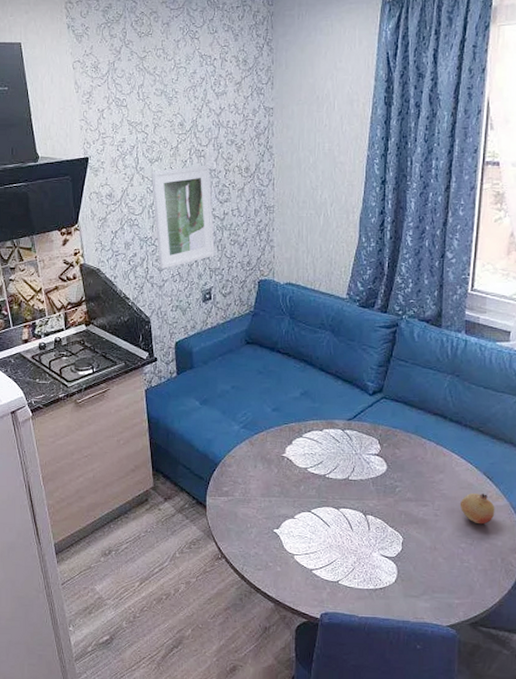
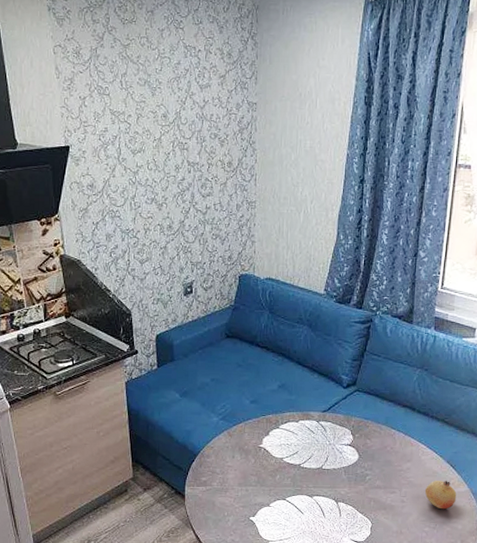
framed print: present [152,165,215,269] -> none [134,158,197,262]

